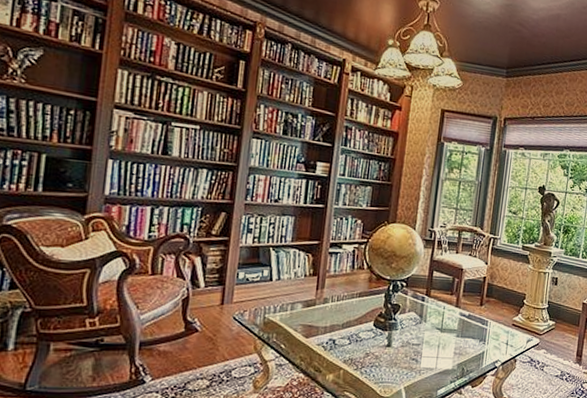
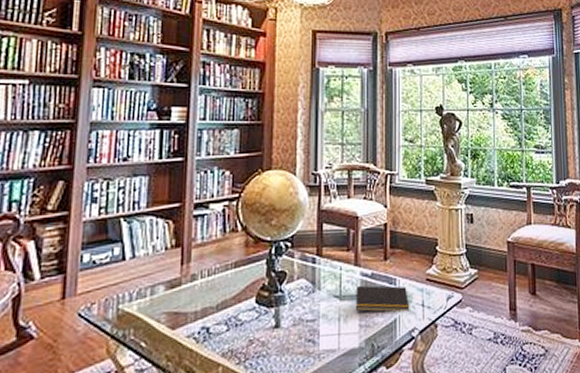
notepad: none [453,322,497,346] -> present [355,285,410,312]

